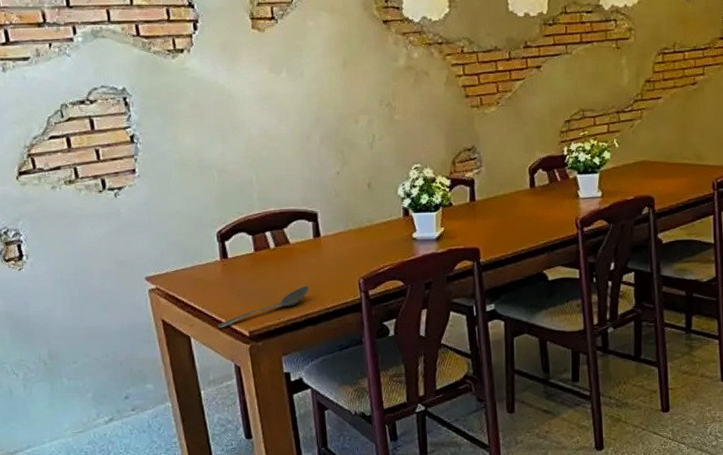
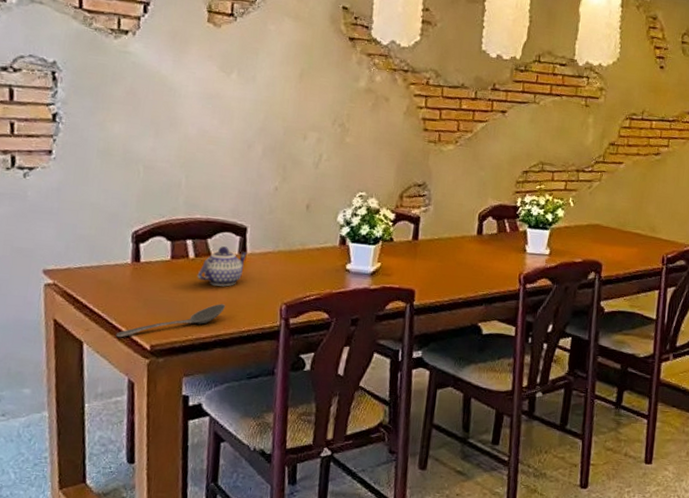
teapot: none [280,233,322,270] -> present [197,246,248,287]

